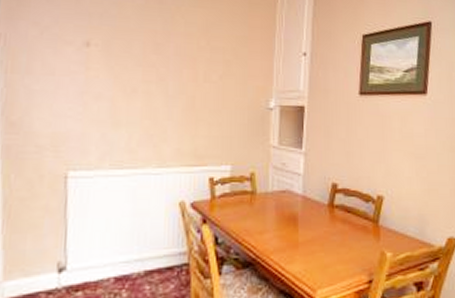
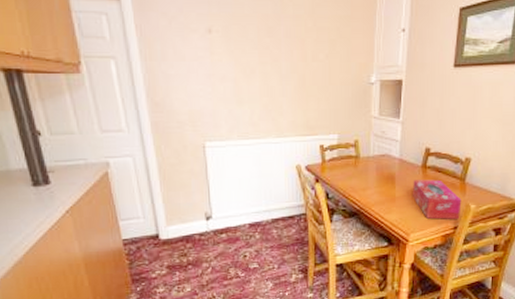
tissue box: none [318,221,376,271] -> present [412,179,462,220]

